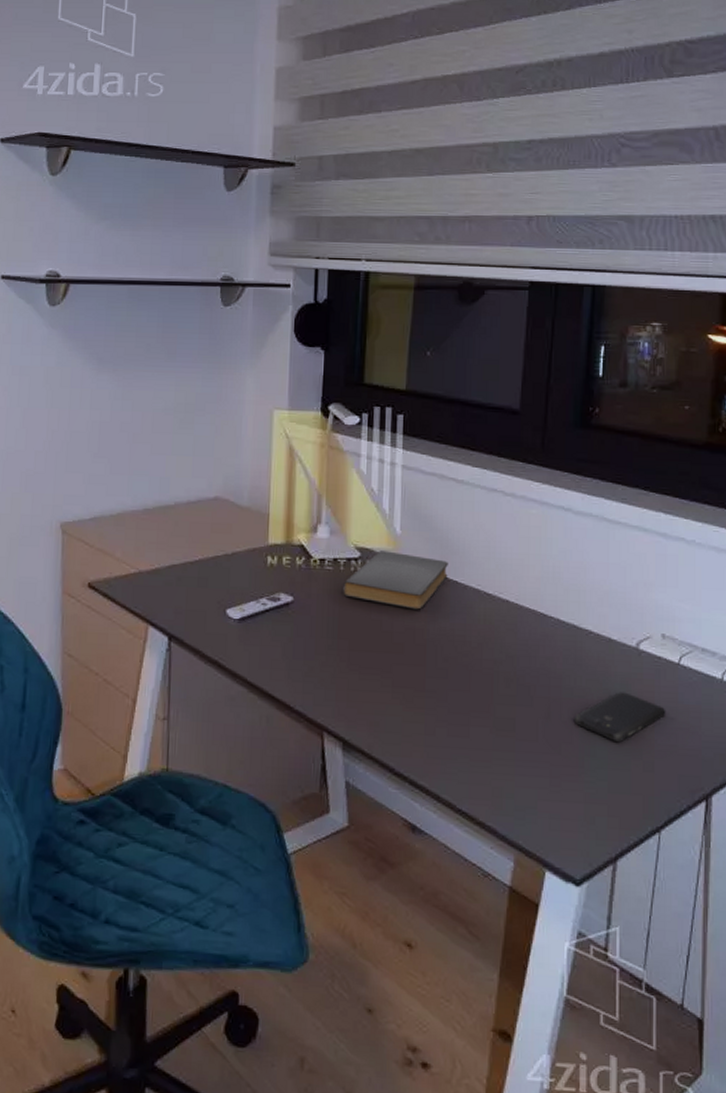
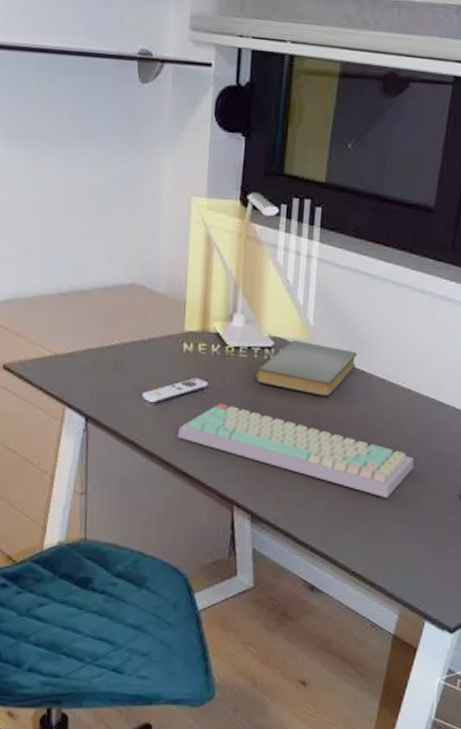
keyboard: none [262,618,519,724] -> present [177,402,415,499]

